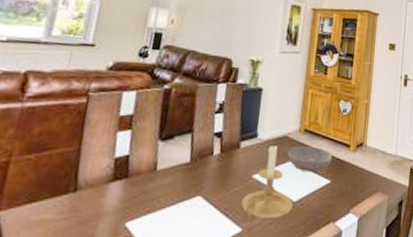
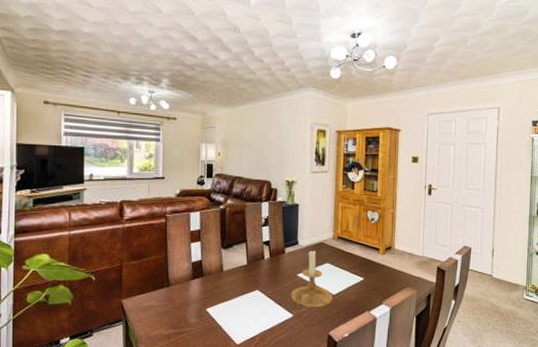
bowl: present [287,145,333,172] -> none [325,250,365,271]

